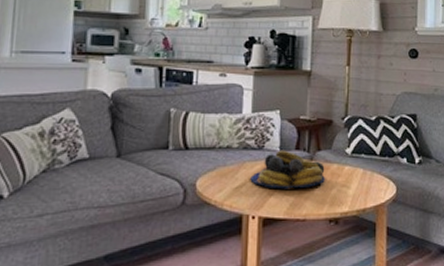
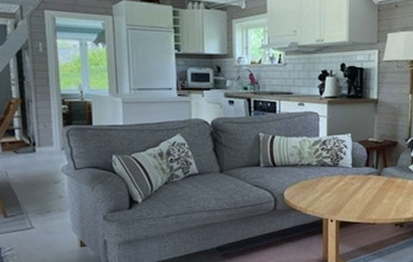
fruit bowl: present [250,150,326,189] -> none [328,167,392,199]

